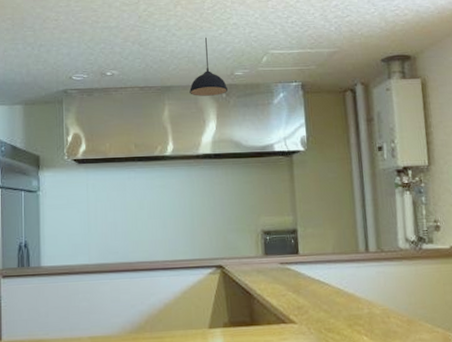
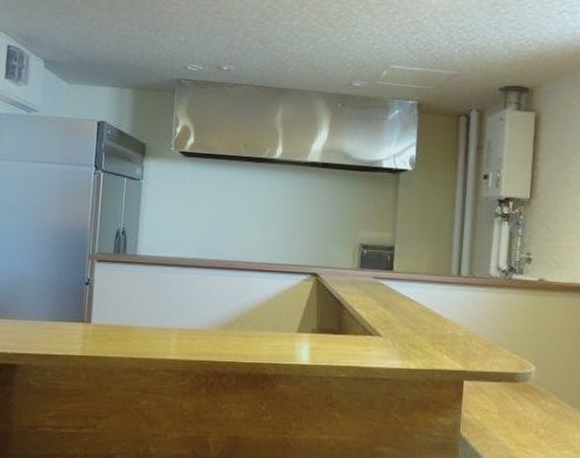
pendant light: present [189,37,229,96] -> none [305,42,345,105]

